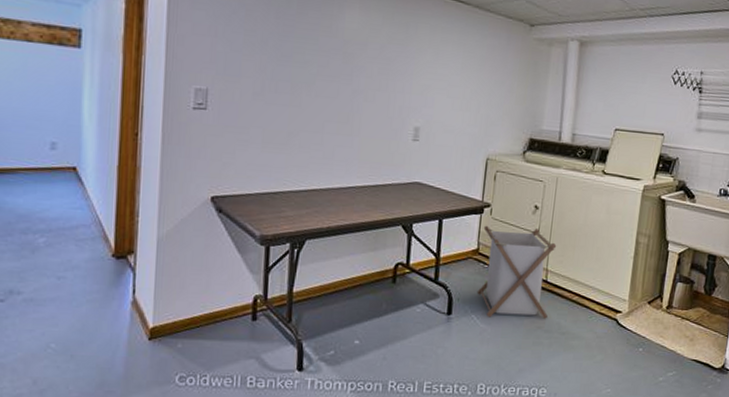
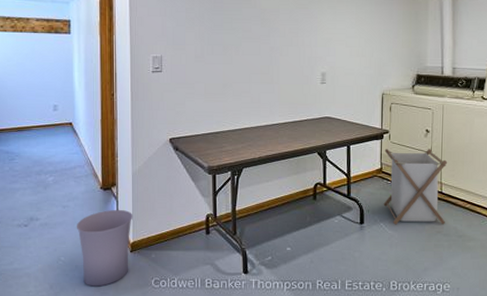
waste bin: none [74,284,156,383] -> present [76,209,133,287]

